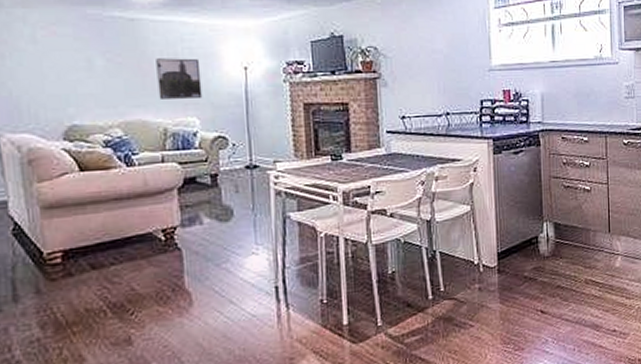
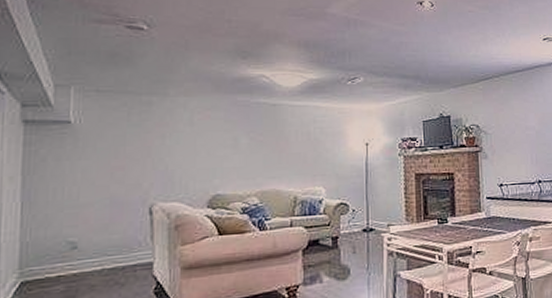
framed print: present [156,58,203,99] -> none [292,136,329,171]

